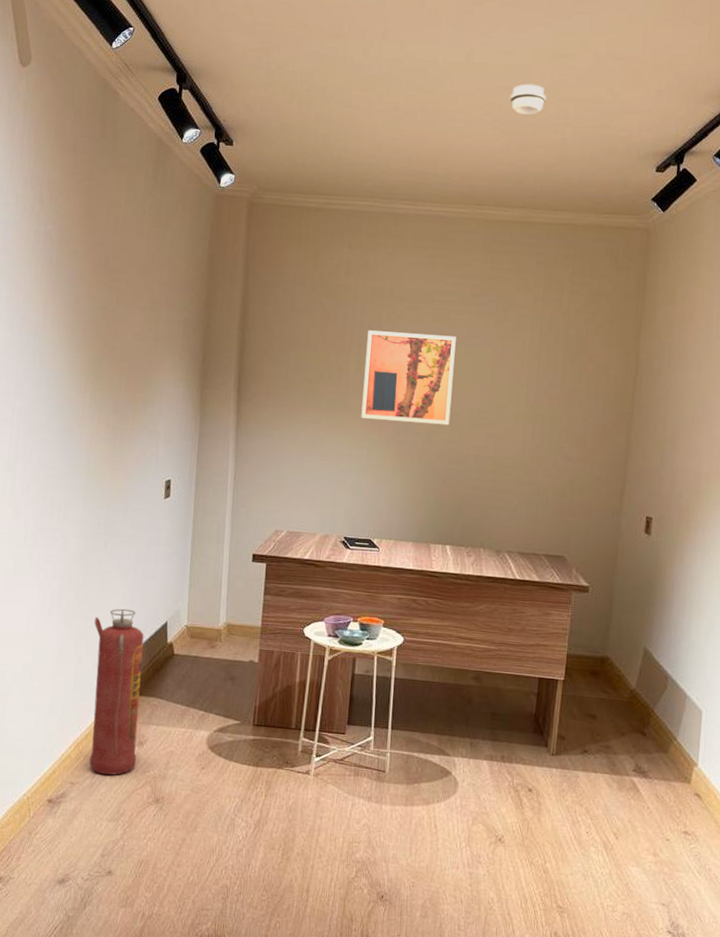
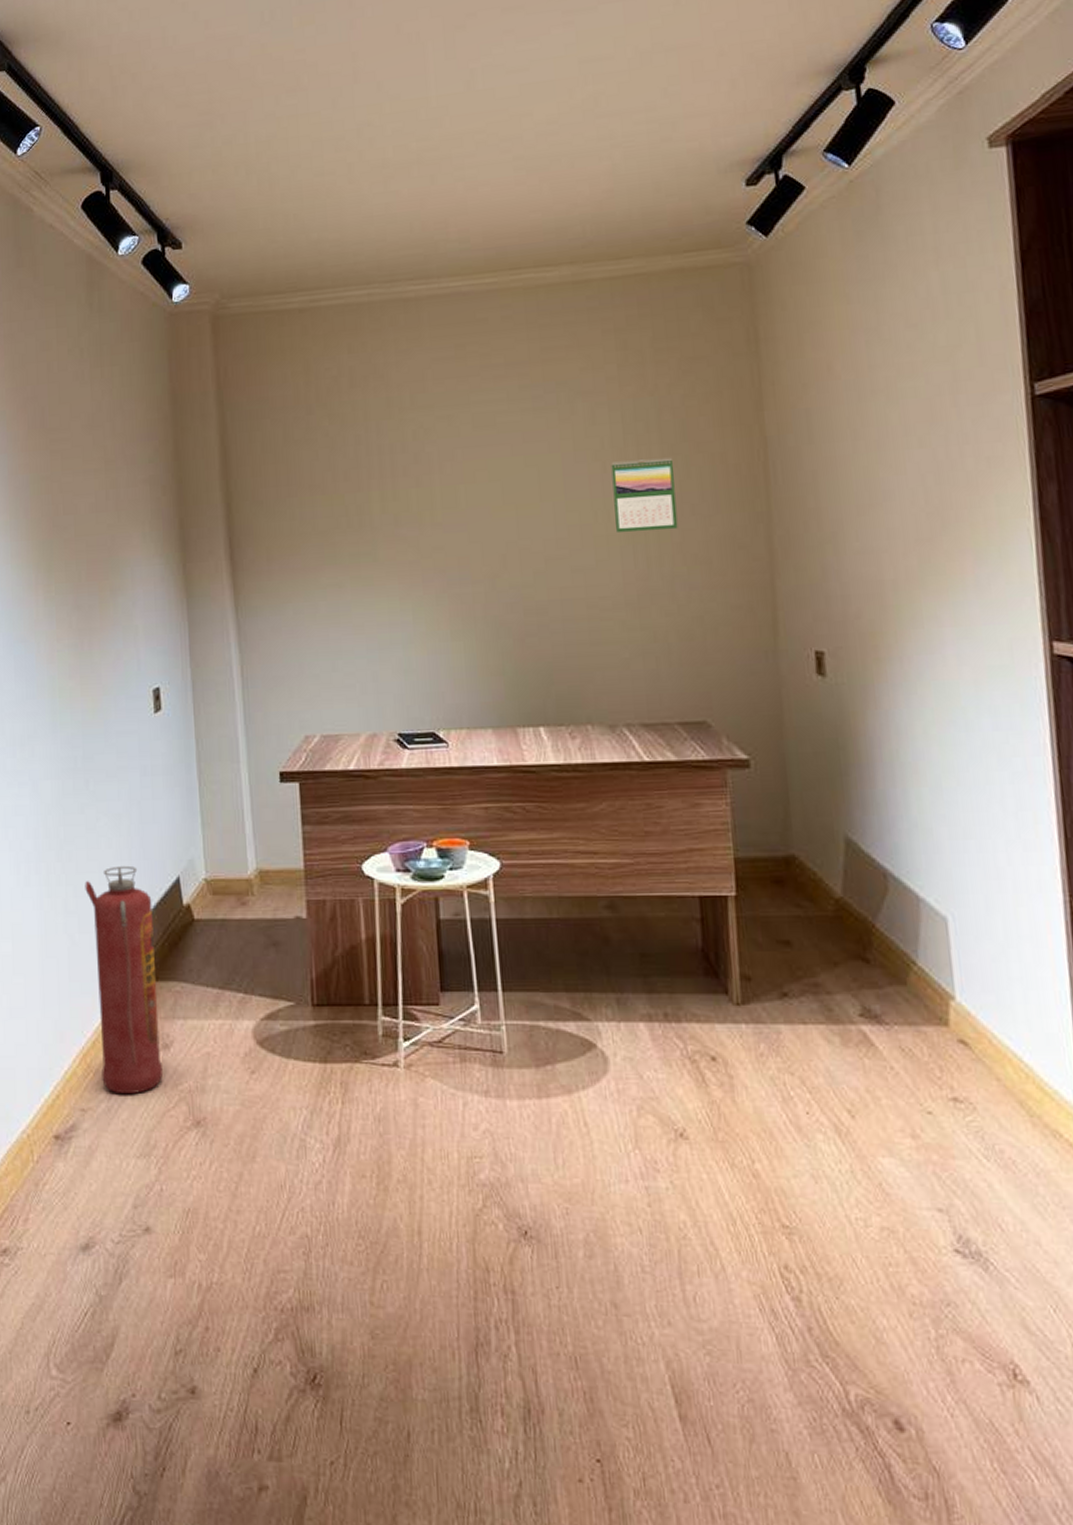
wall art: present [361,330,456,426] -> none [389,445,518,571]
smoke detector: present [510,84,546,115] -> none [531,102,580,144]
calendar: none [522,360,572,416] -> present [611,458,678,534]

